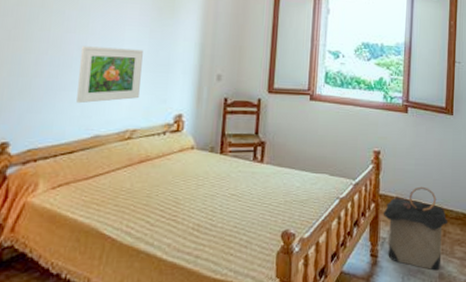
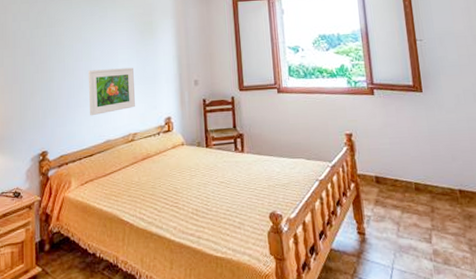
laundry hamper: present [384,186,449,271] -> none [365,164,435,247]

